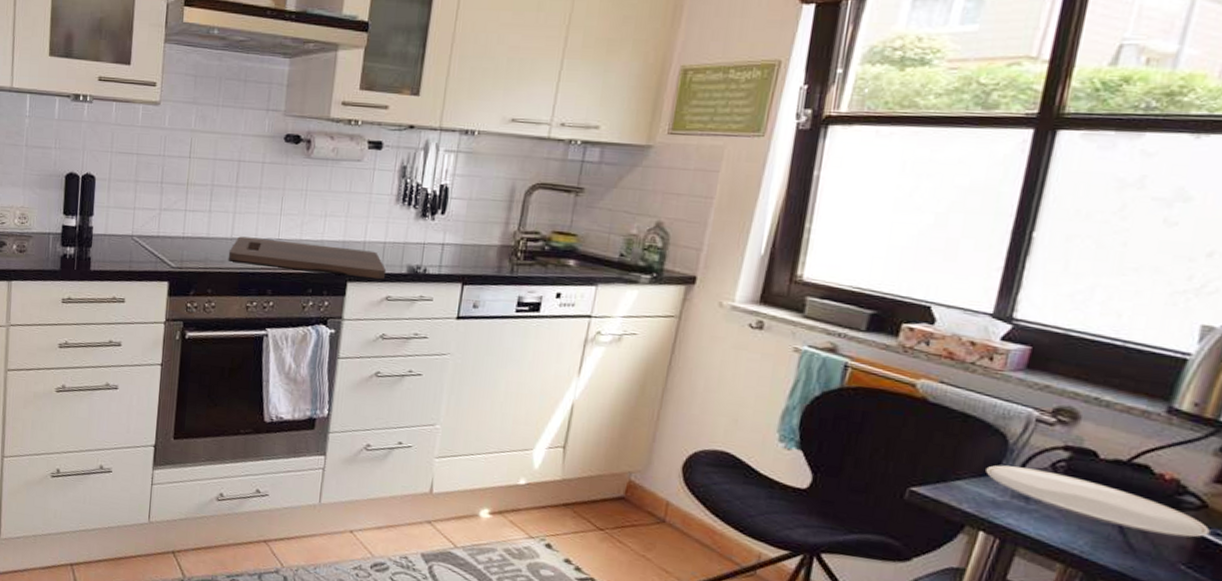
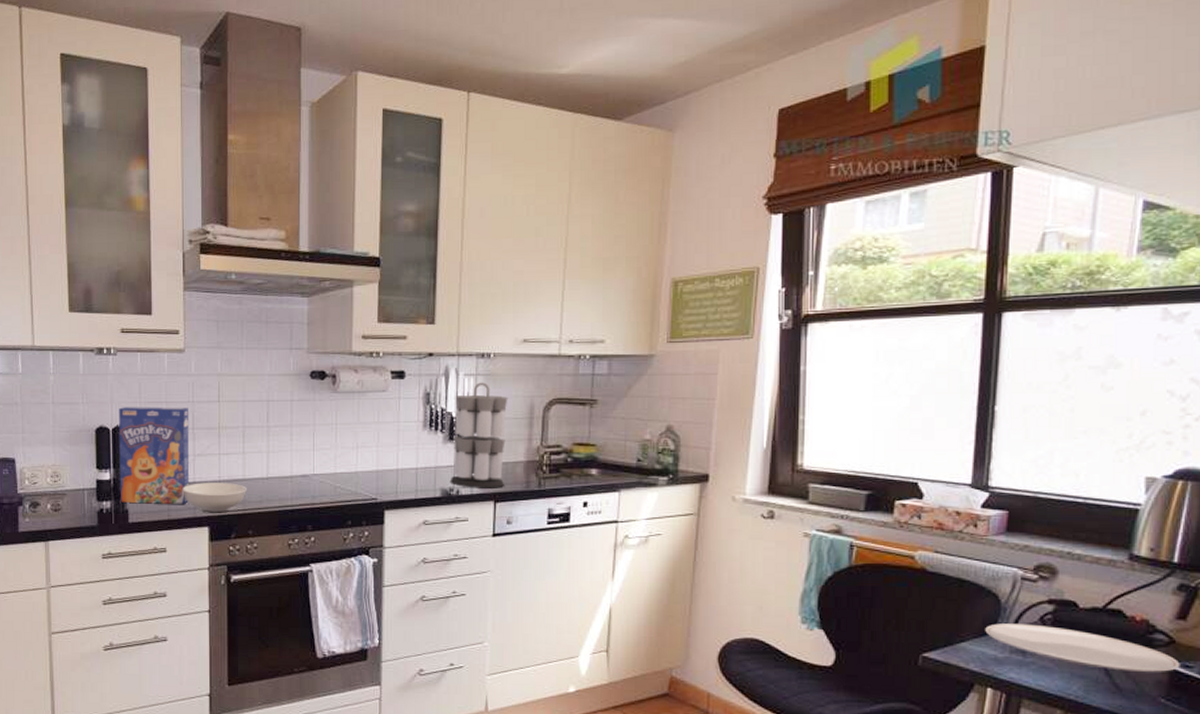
cereal box: none [84,155,159,258] -> present [118,407,190,505]
bowl: none [146,237,211,269] -> present [182,483,248,513]
cutting board: present [229,236,387,280] -> none [267,475,421,505]
spice rack: none [417,160,489,271] -> present [450,382,508,488]

